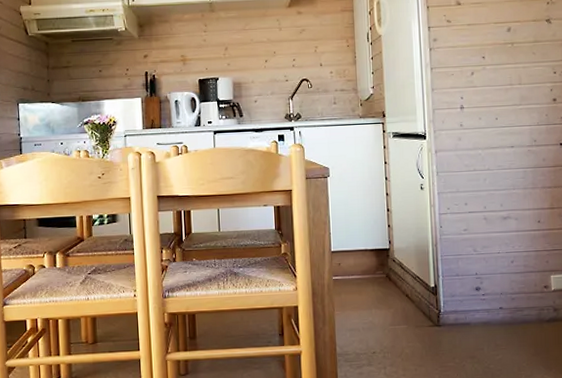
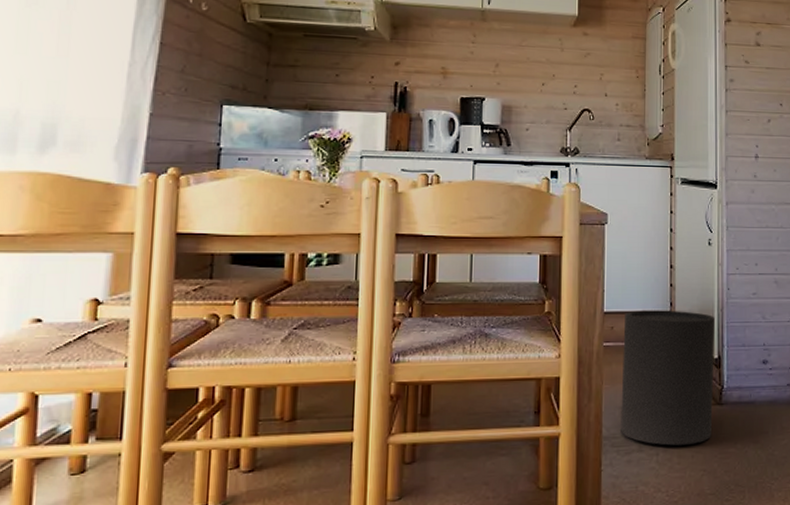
trash can: none [349,247,432,361] -> present [621,310,714,446]

